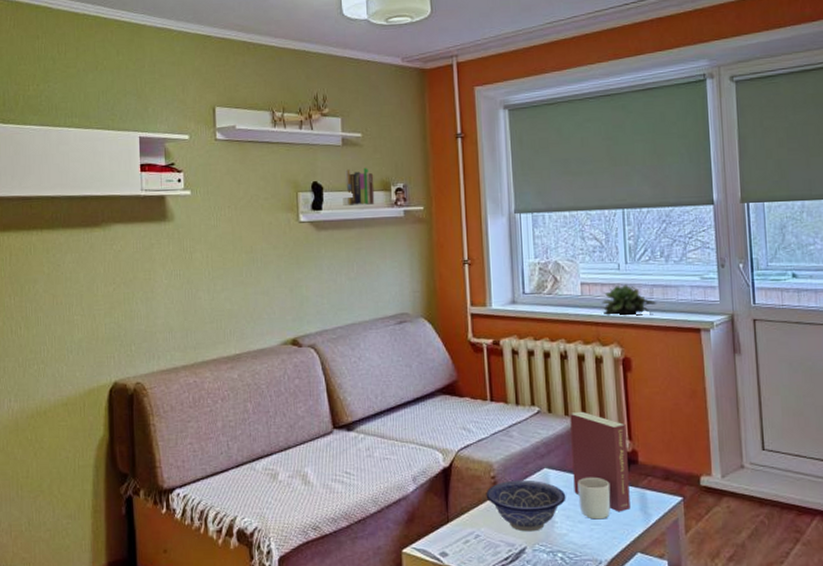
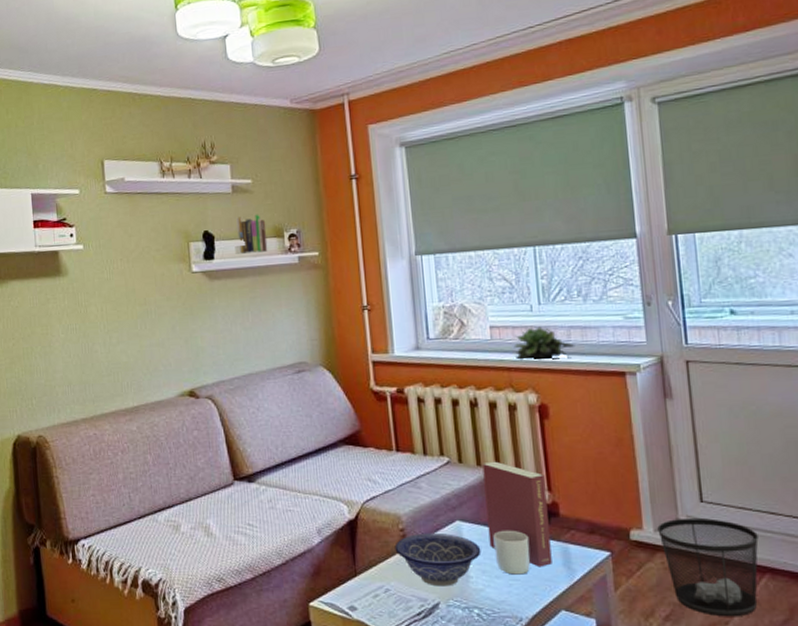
waste bin: none [724,464,811,557] -> present [657,517,759,617]

